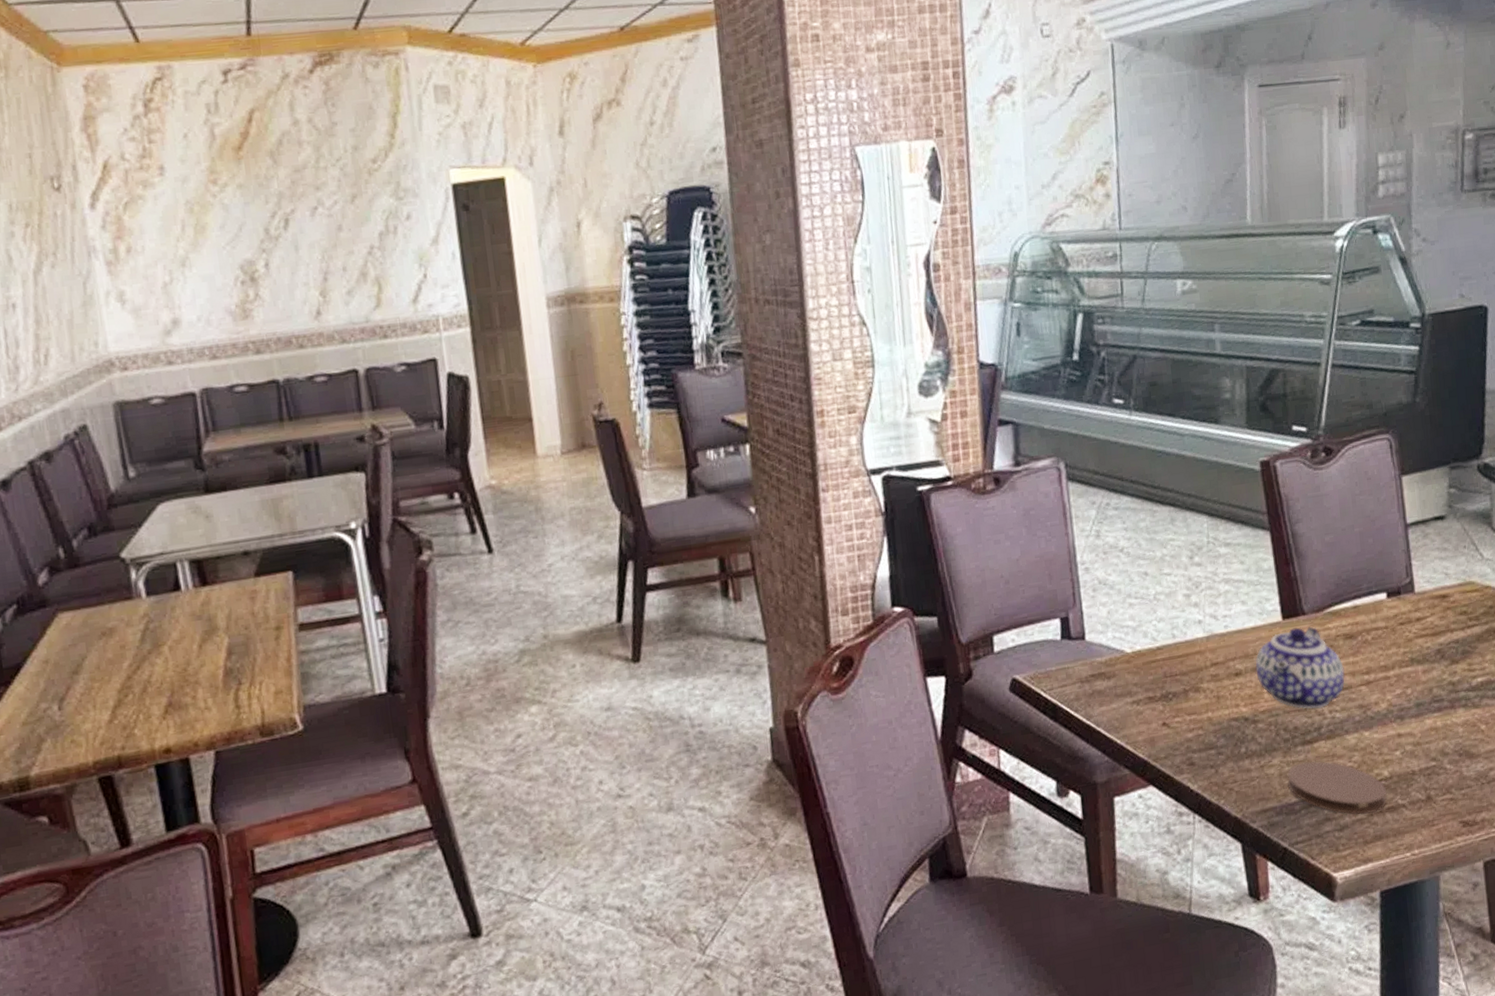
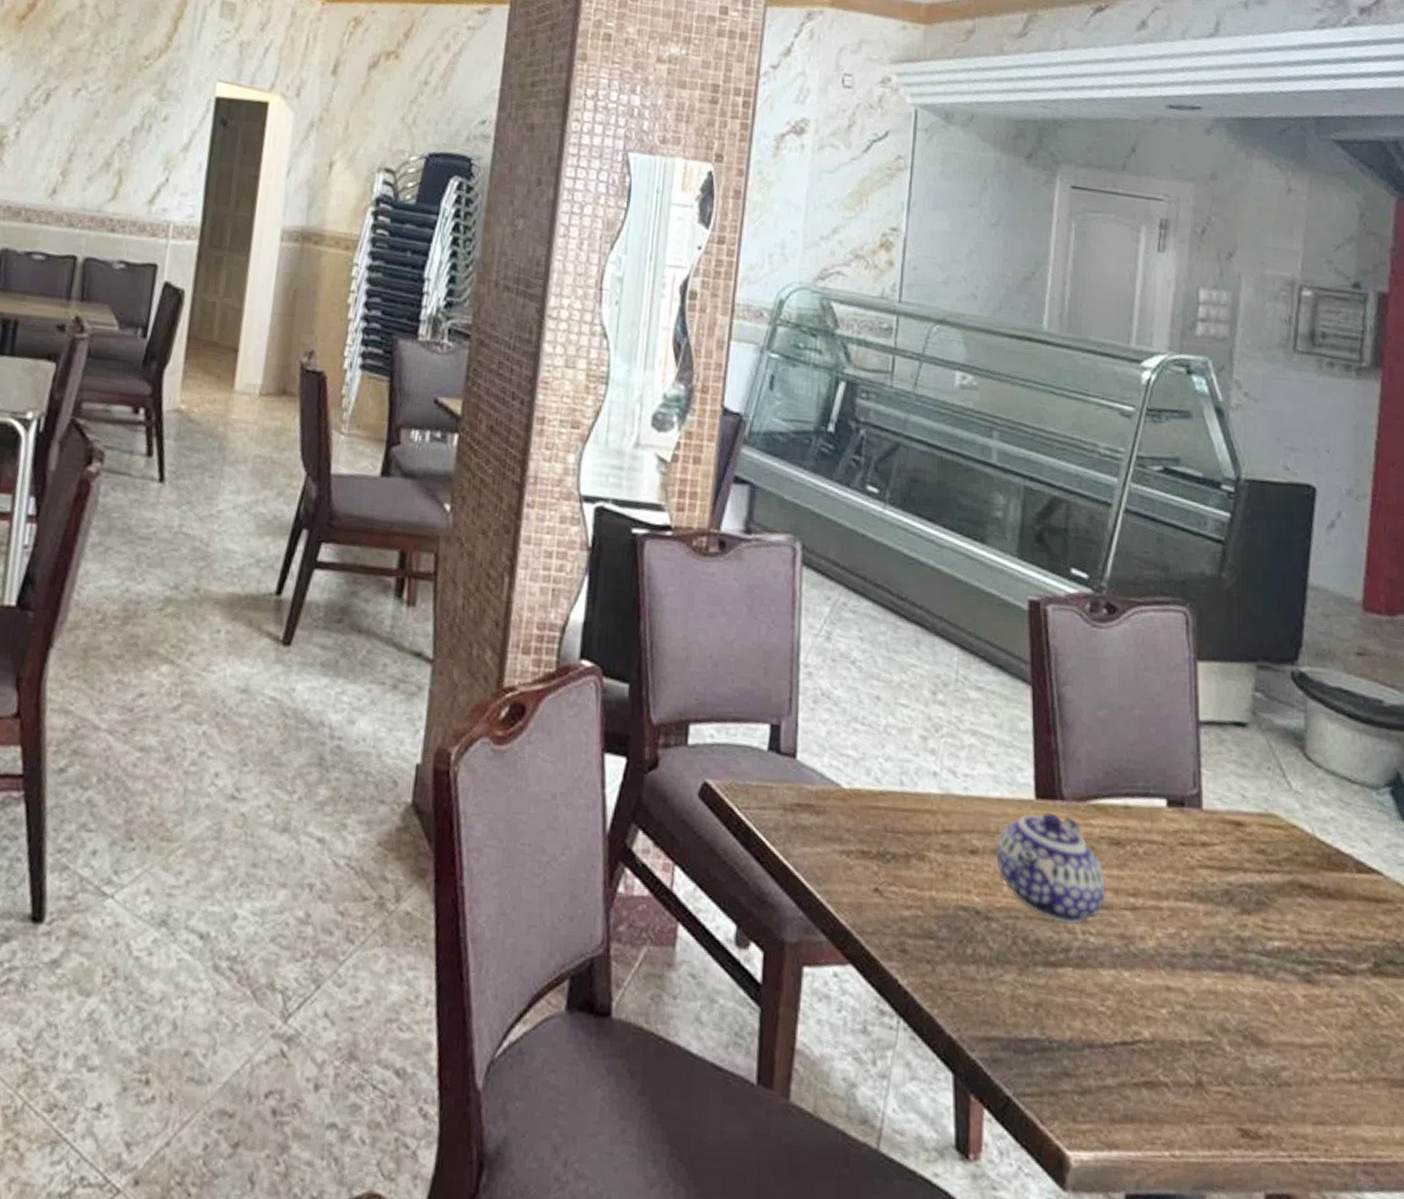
coaster: present [1287,761,1387,815] -> none [1019,988,1146,1084]

